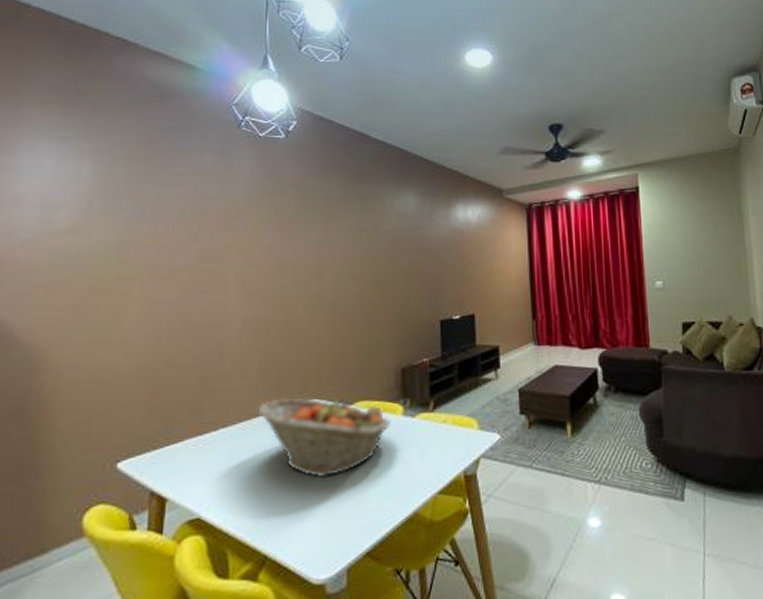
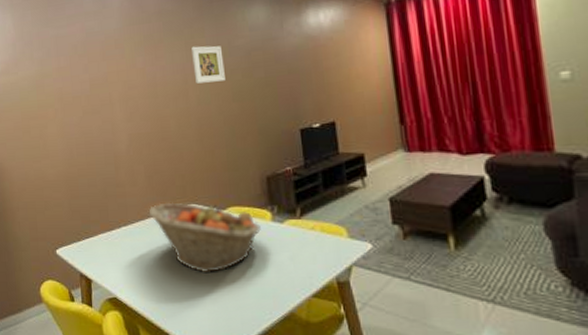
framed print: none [331,227,367,267] -> present [191,45,225,84]

